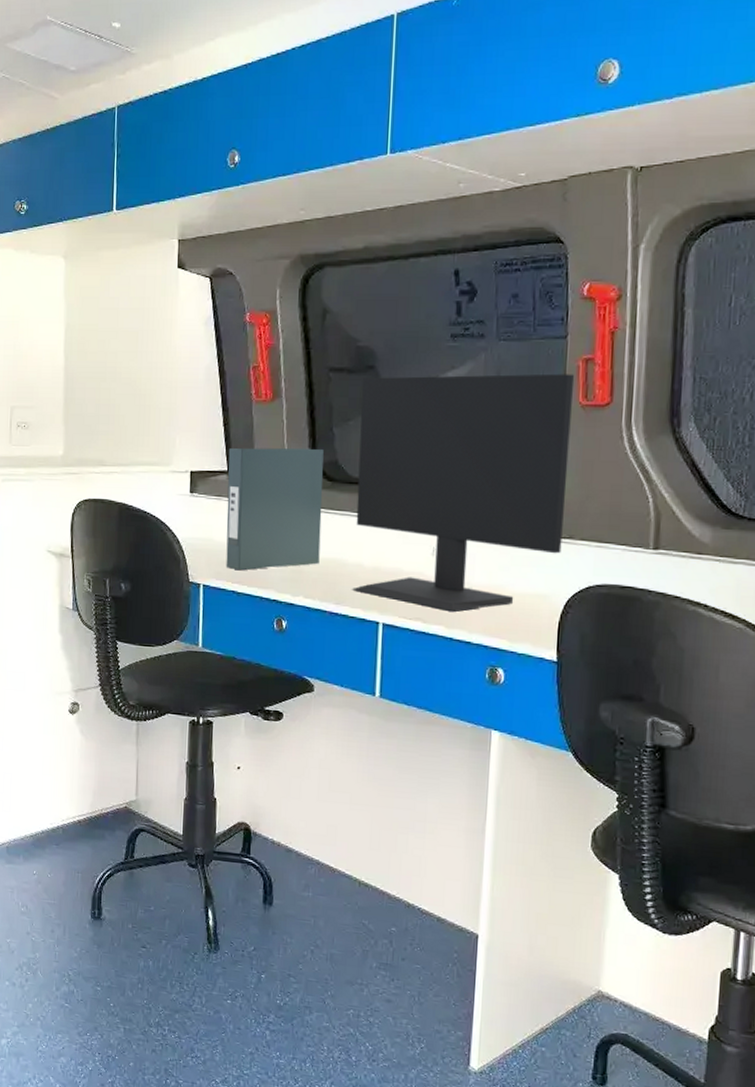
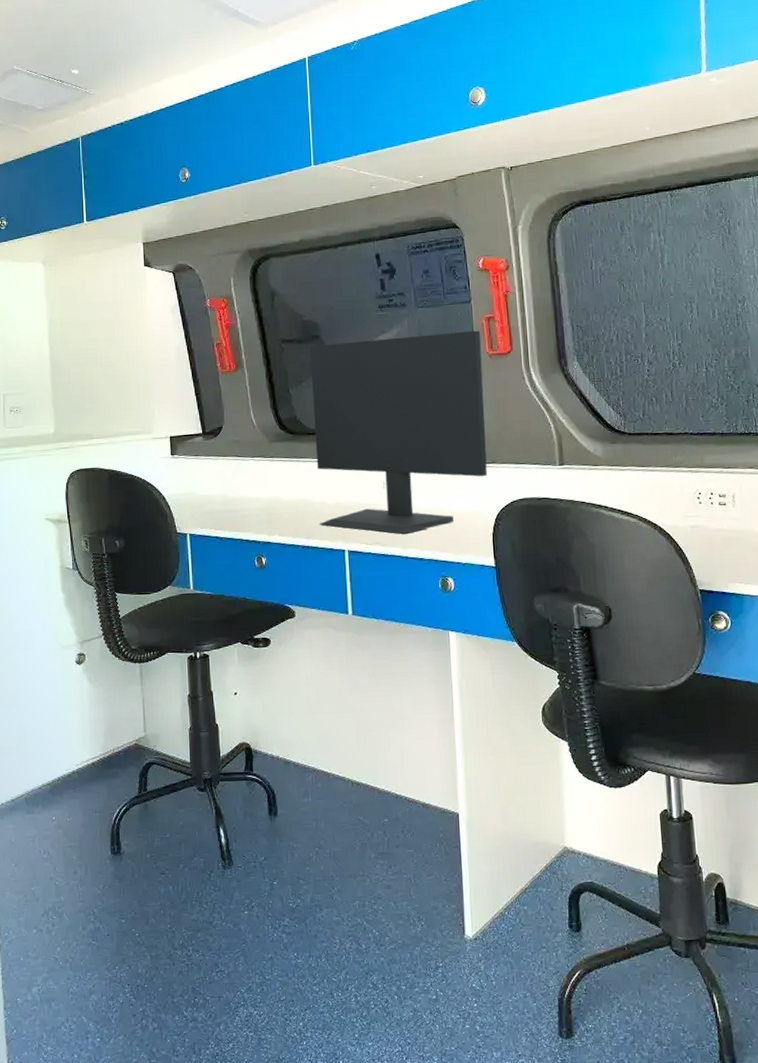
binder: present [226,447,324,571] -> none [201,408,289,518]

